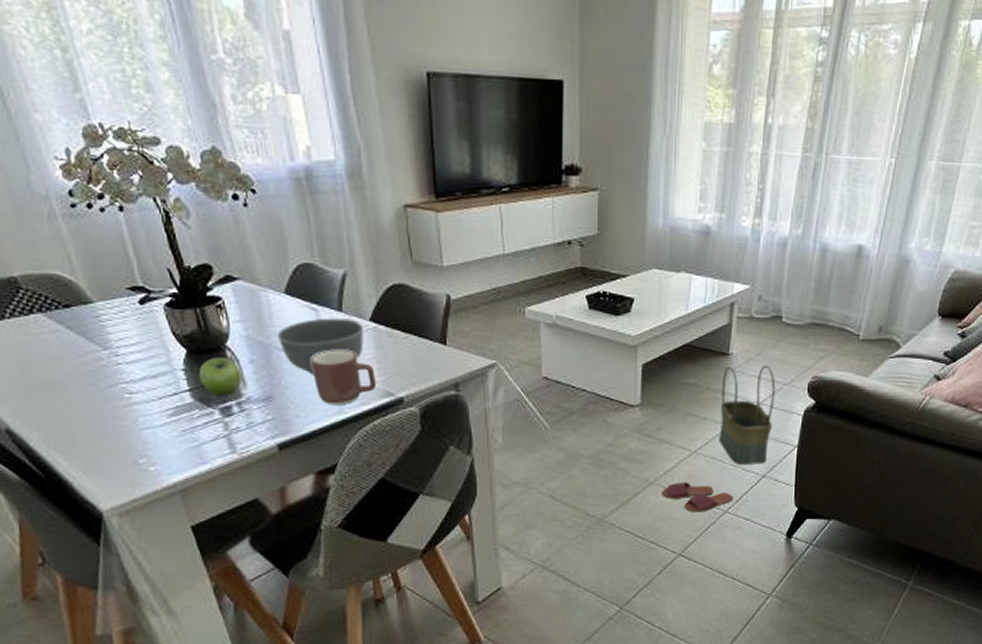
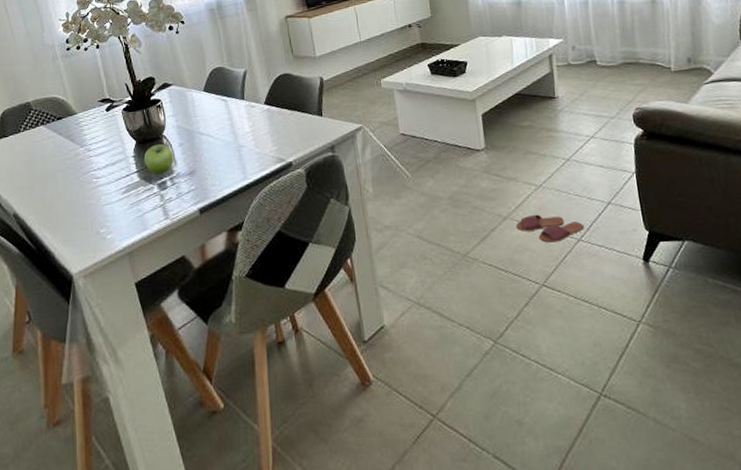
bowl: present [276,318,364,375] -> none [198,104,261,151]
mug: present [310,350,377,406] -> none [222,128,272,174]
basket: present [718,365,776,464] -> none [553,103,609,194]

